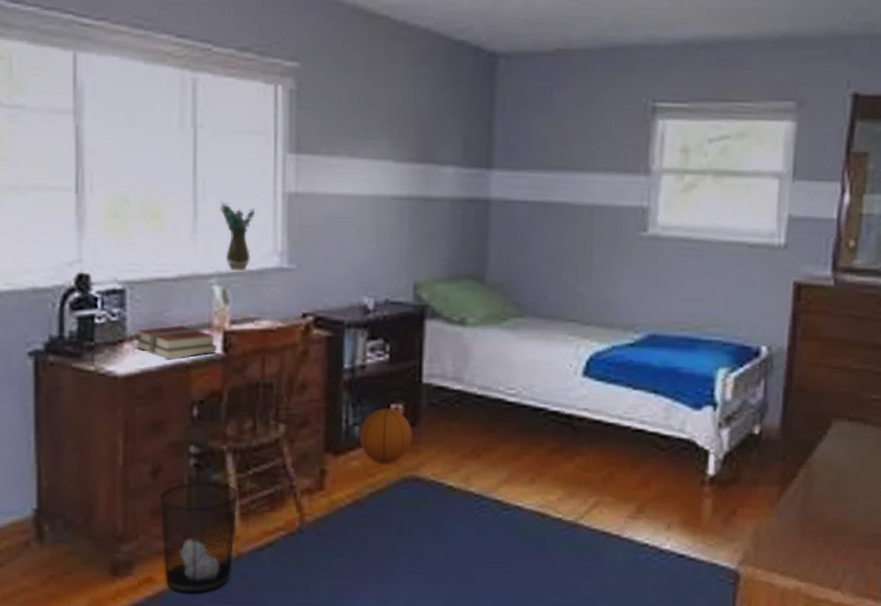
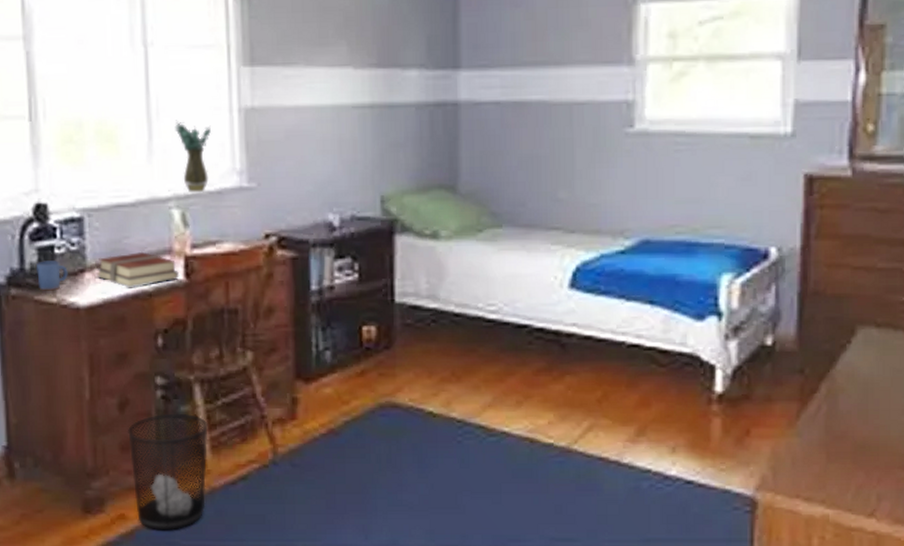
mug: none [76,329,107,359] -> present [36,260,68,291]
basketball: present [358,407,413,463] -> none [330,330,388,389]

